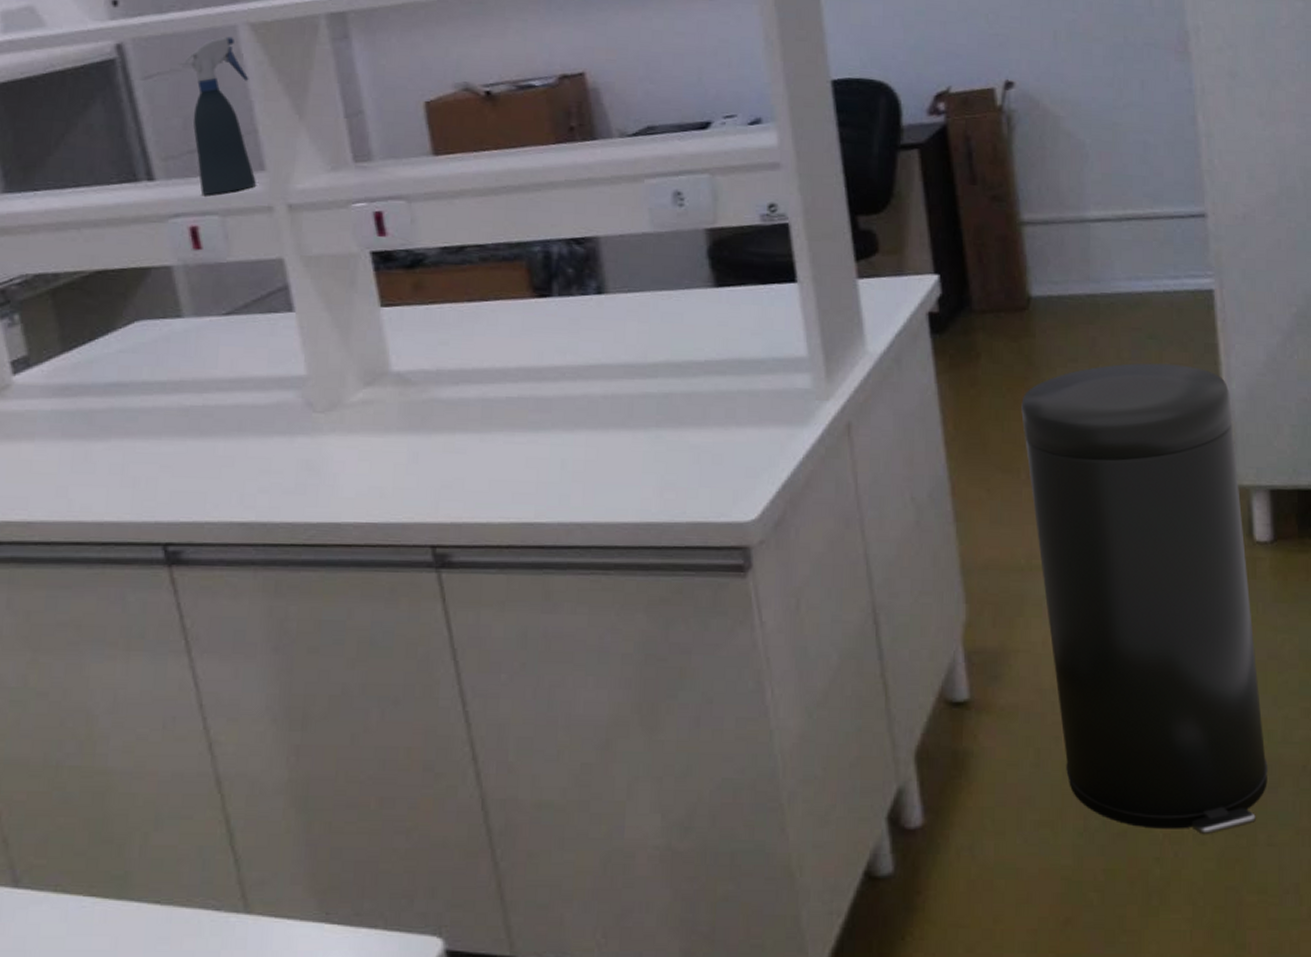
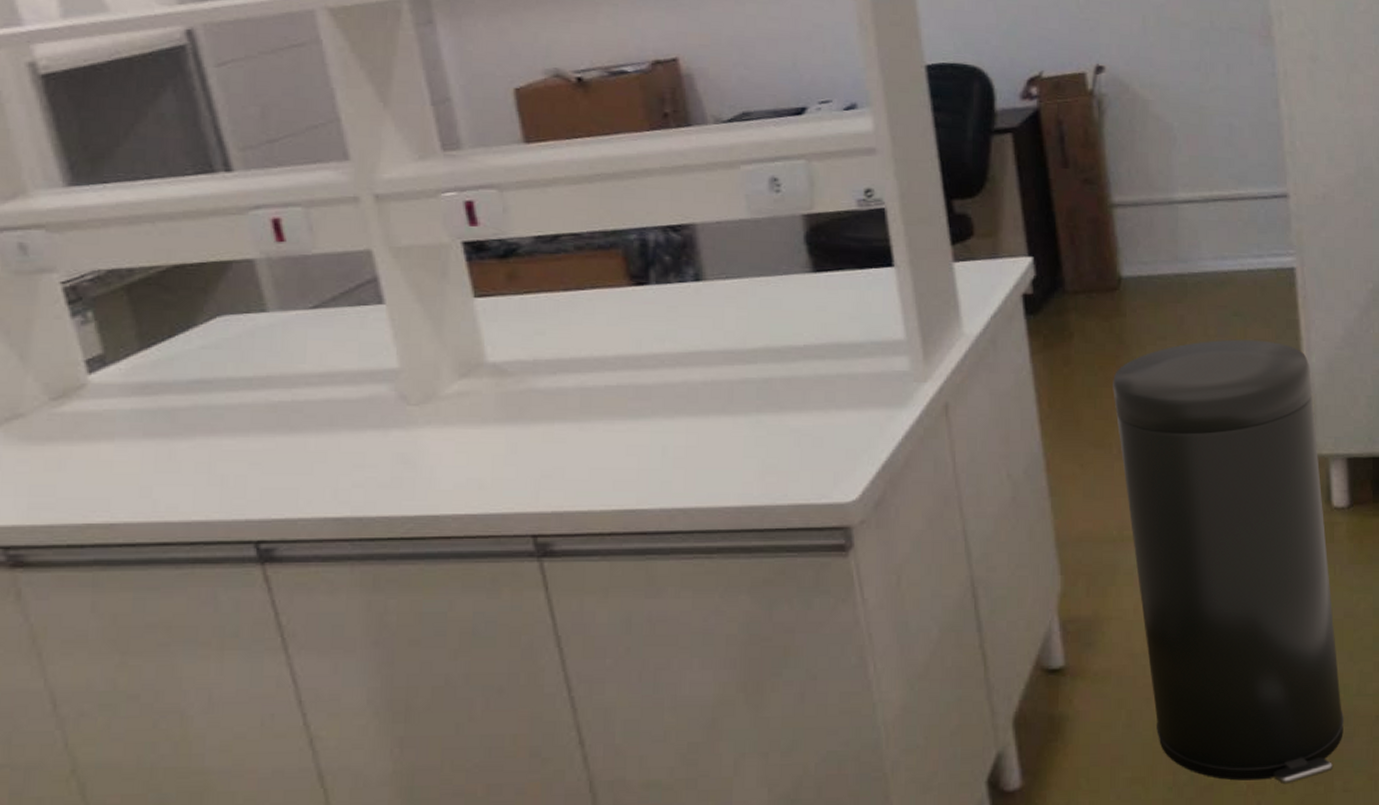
spray bottle: present [179,36,257,195] -> none [254,21,342,186]

